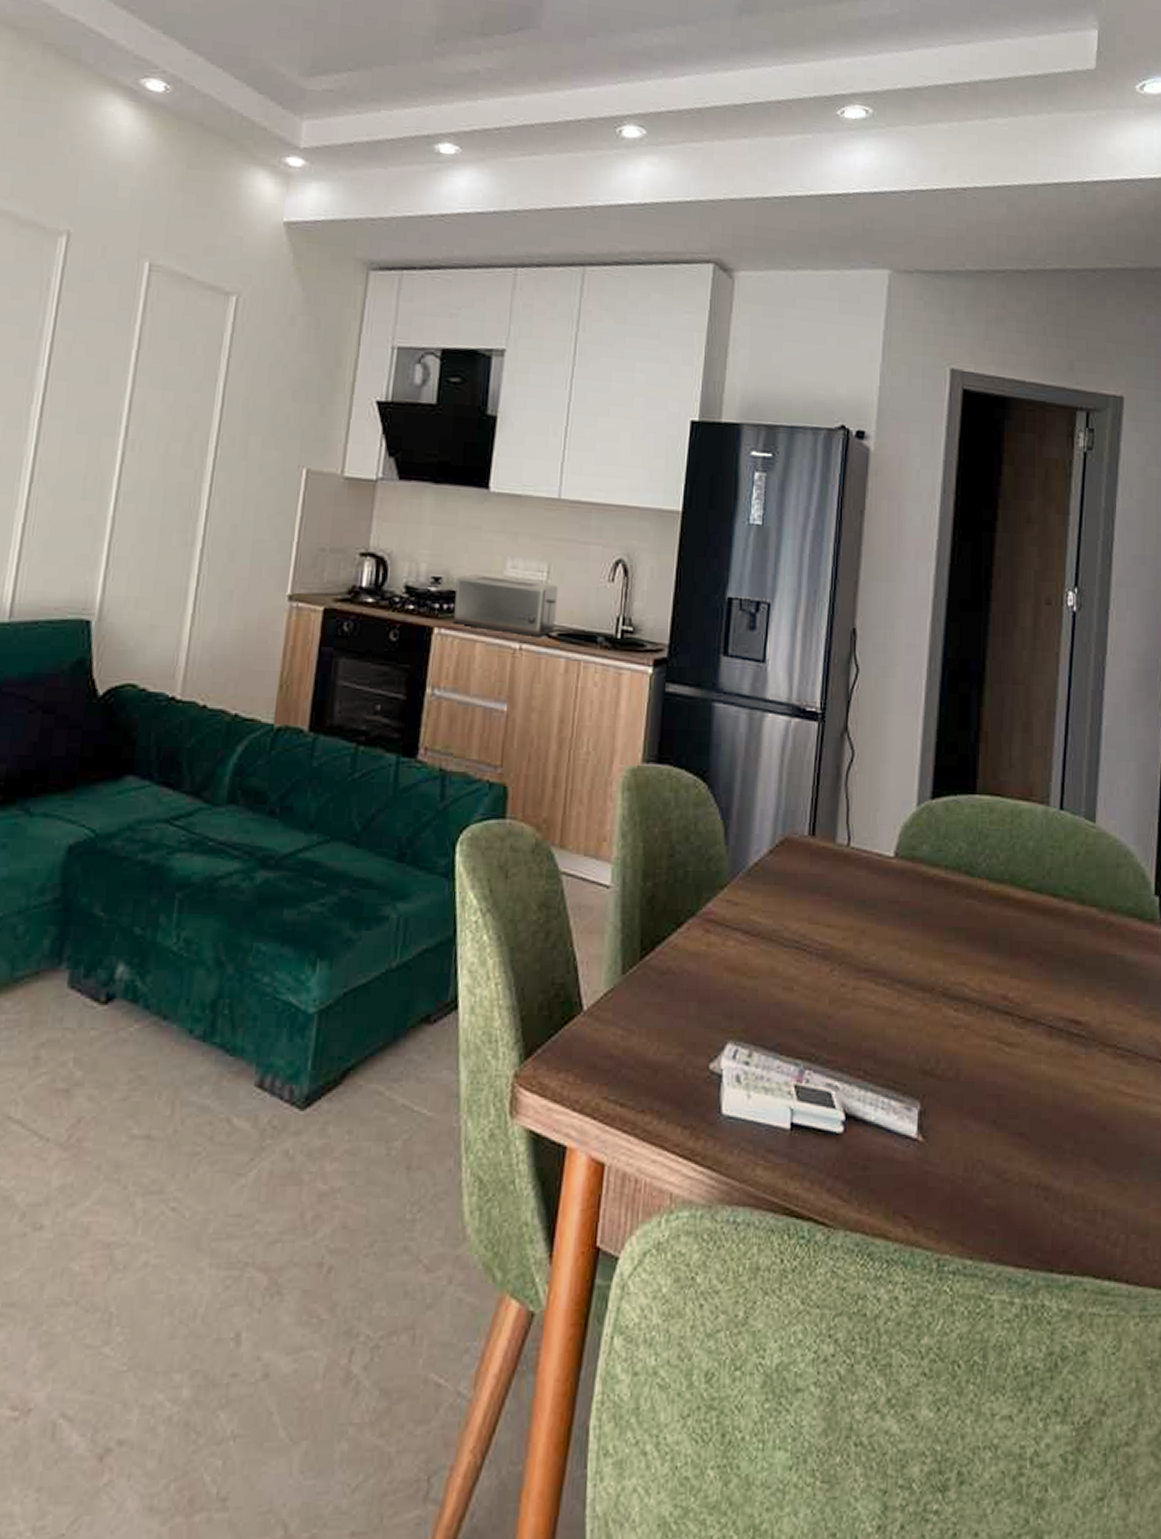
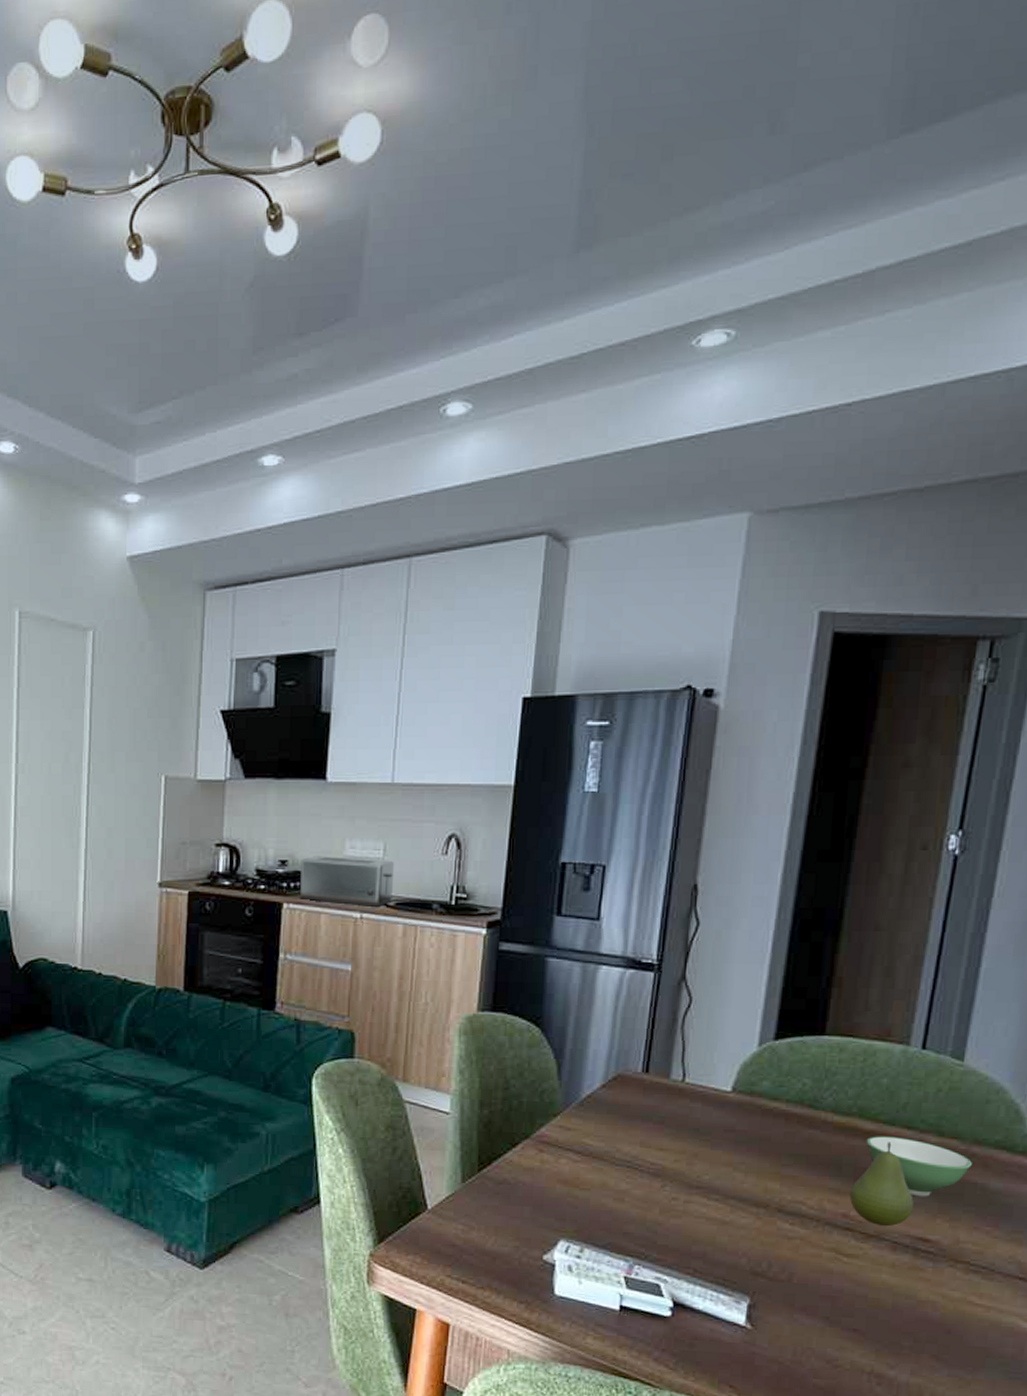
fruit: none [1006,912,1064,1009] -> present [849,1142,914,1227]
bowl: none [1018,905,1110,973] -> present [866,1136,972,1197]

